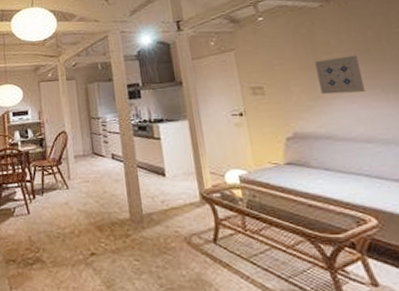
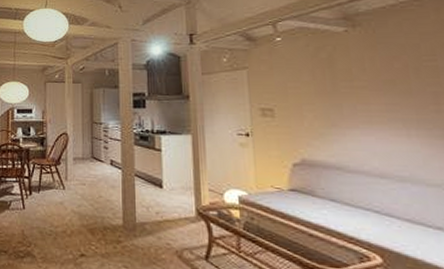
wall art: present [315,55,366,95] -> none [332,85,386,124]

